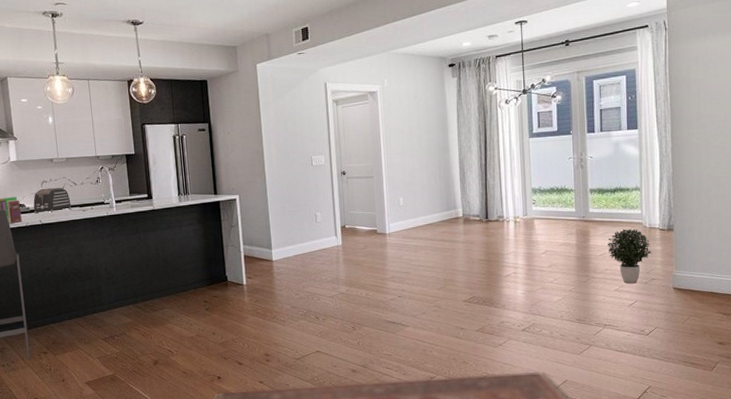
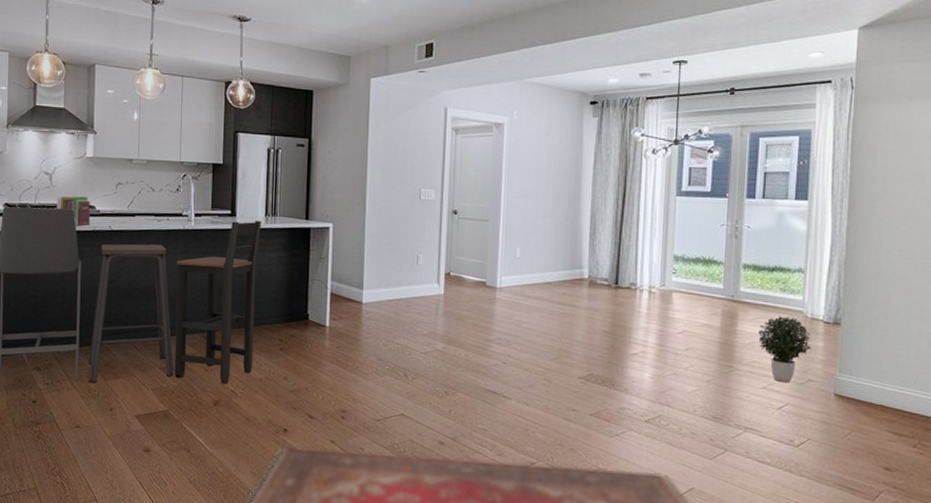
toaster: present [33,187,72,214] -> none [105,191,146,219]
bar stool: none [35,231,115,360] -> present [89,244,174,383]
bar stool: none [104,199,184,346] -> present [174,220,262,384]

